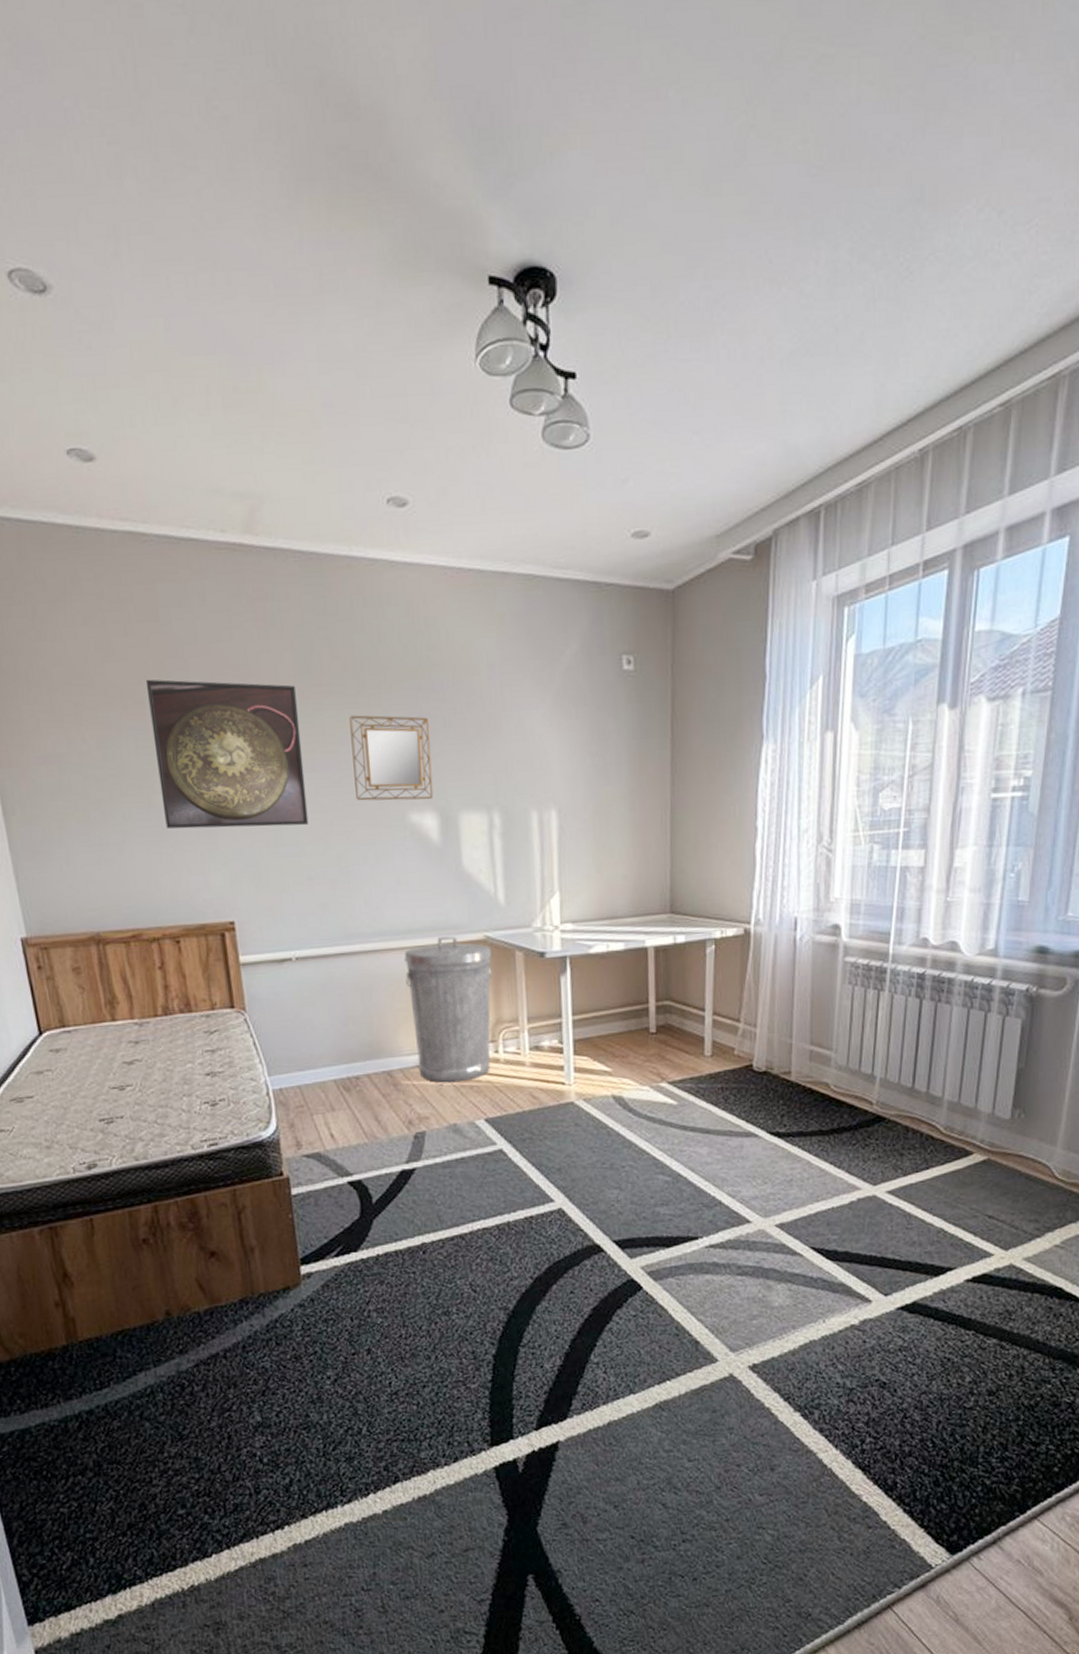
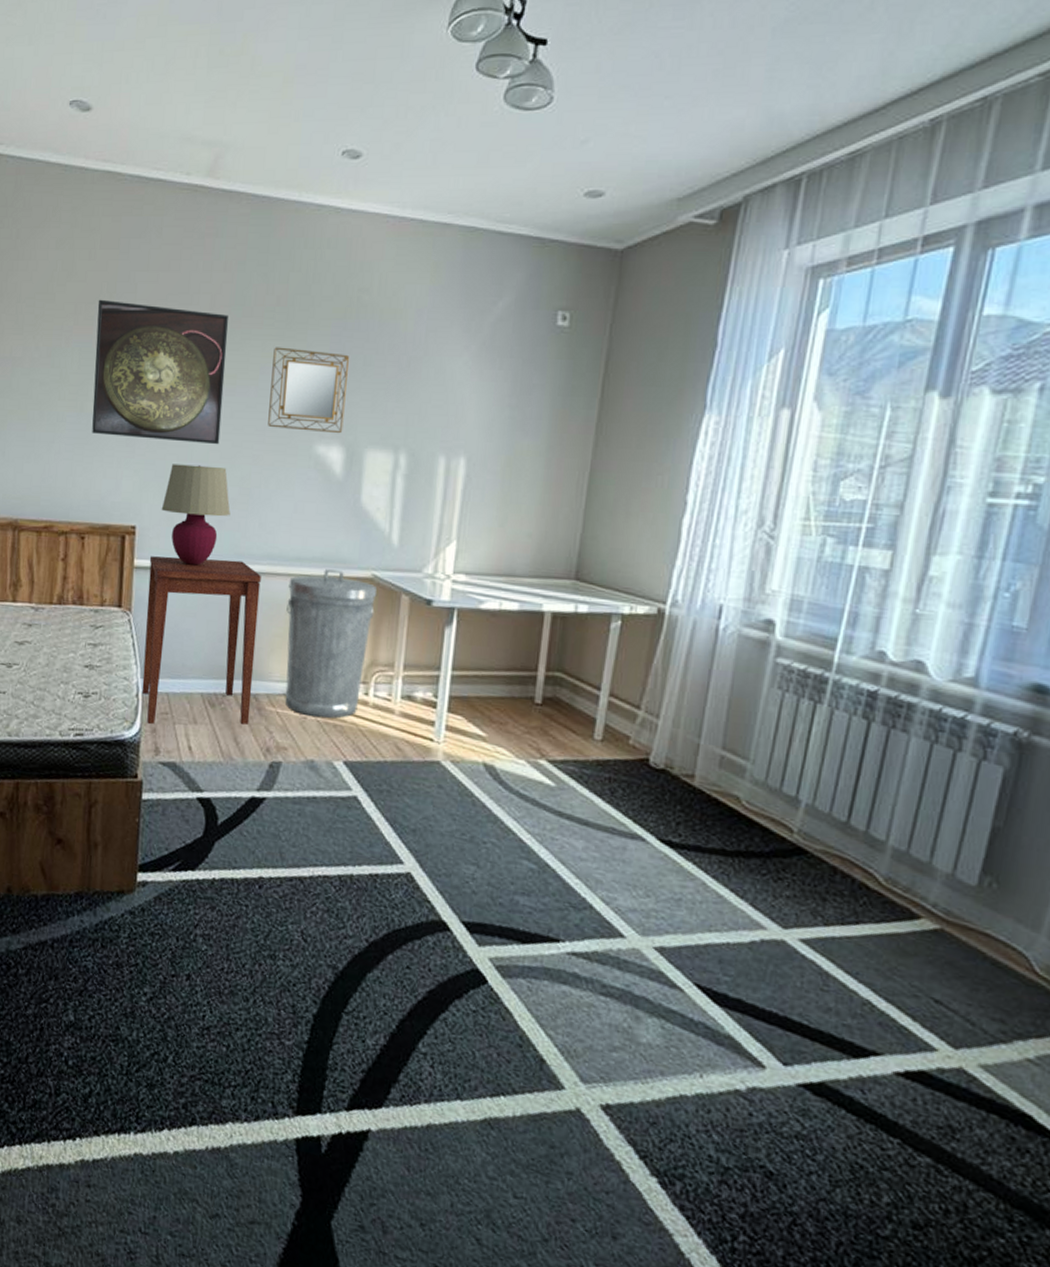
side table: none [255,941,388,1121] -> present [141,556,261,725]
table lamp: none [258,848,333,954] -> present [161,464,231,566]

